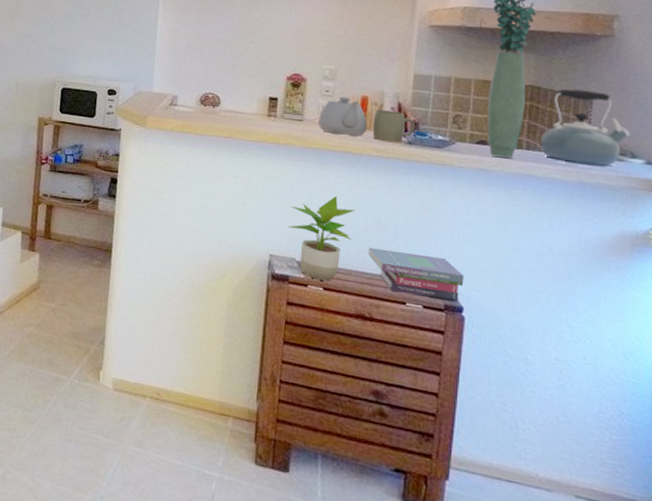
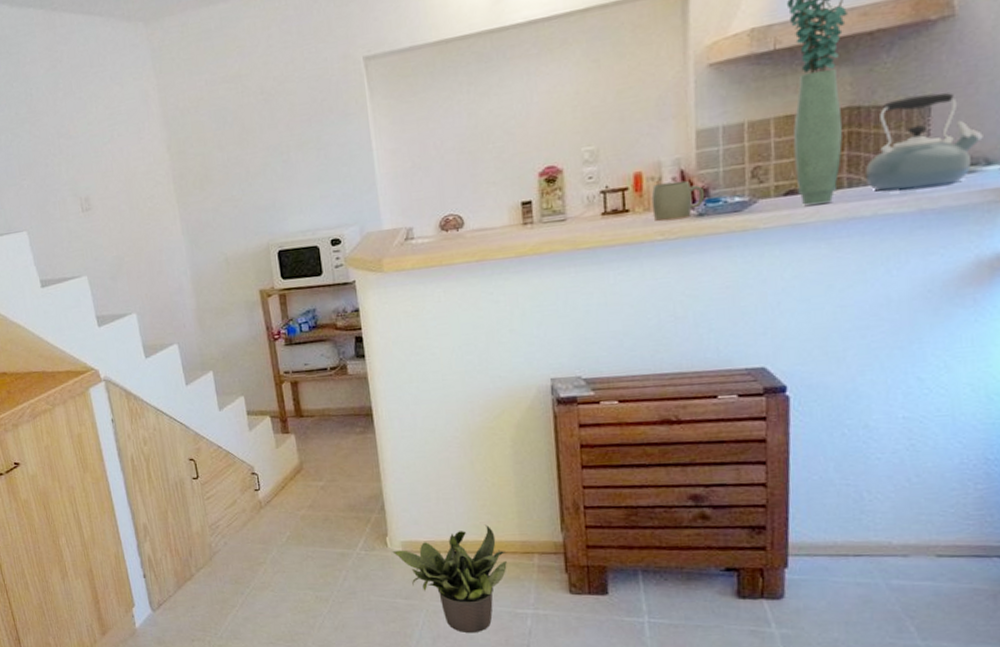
potted plant: none [103,378,204,486] -> present [392,524,507,634]
potted plant: present [288,195,355,281] -> none [567,296,646,394]
teapot: present [318,96,367,137] -> none [585,179,646,228]
books: present [367,247,464,301] -> none [665,337,785,388]

